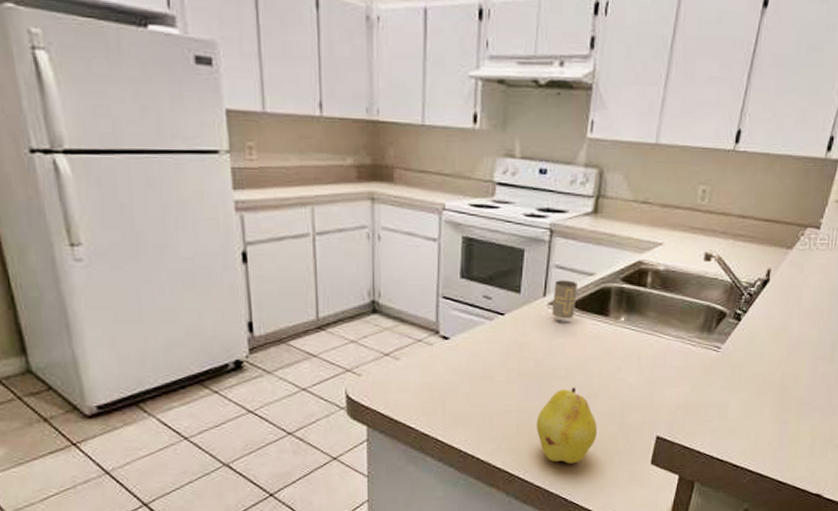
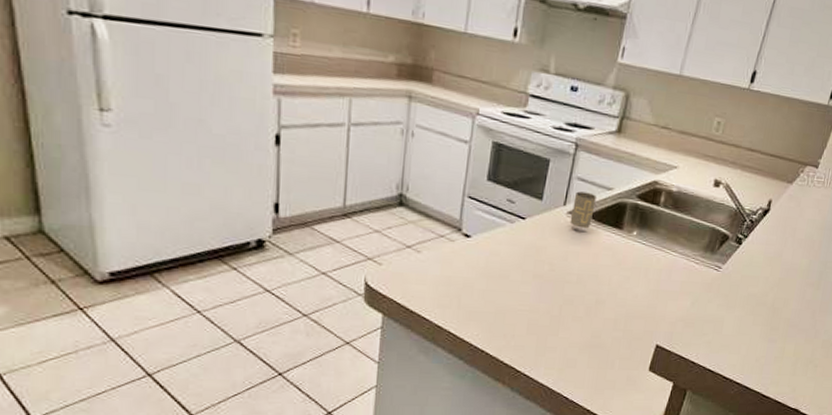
fruit: present [536,387,597,464] -> none [545,293,603,365]

